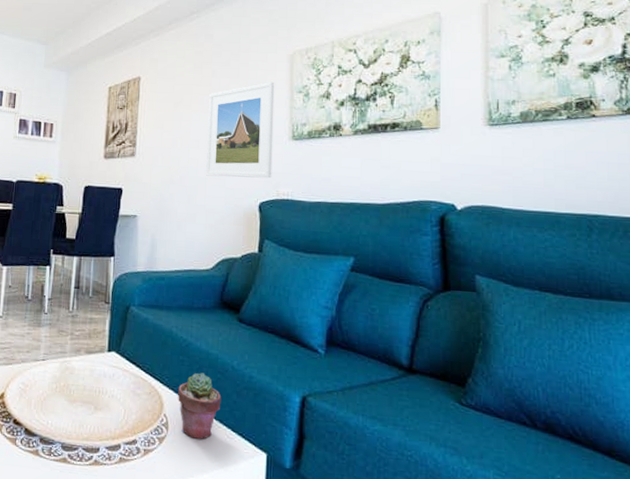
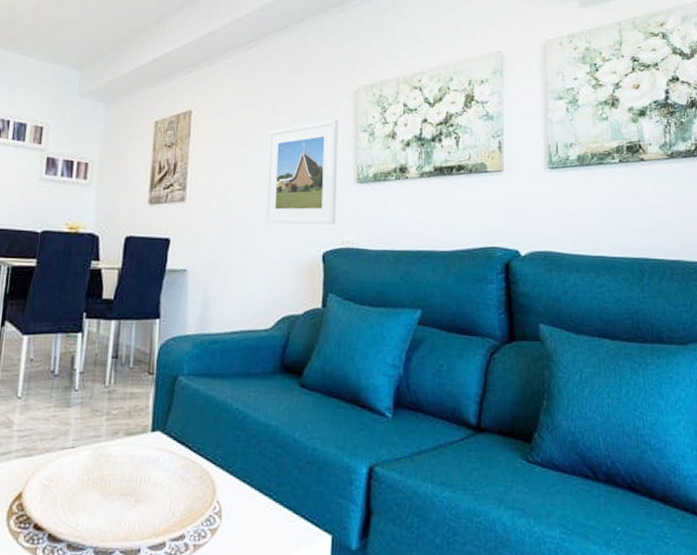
potted succulent: present [178,372,222,440] -> none [233,448,282,526]

